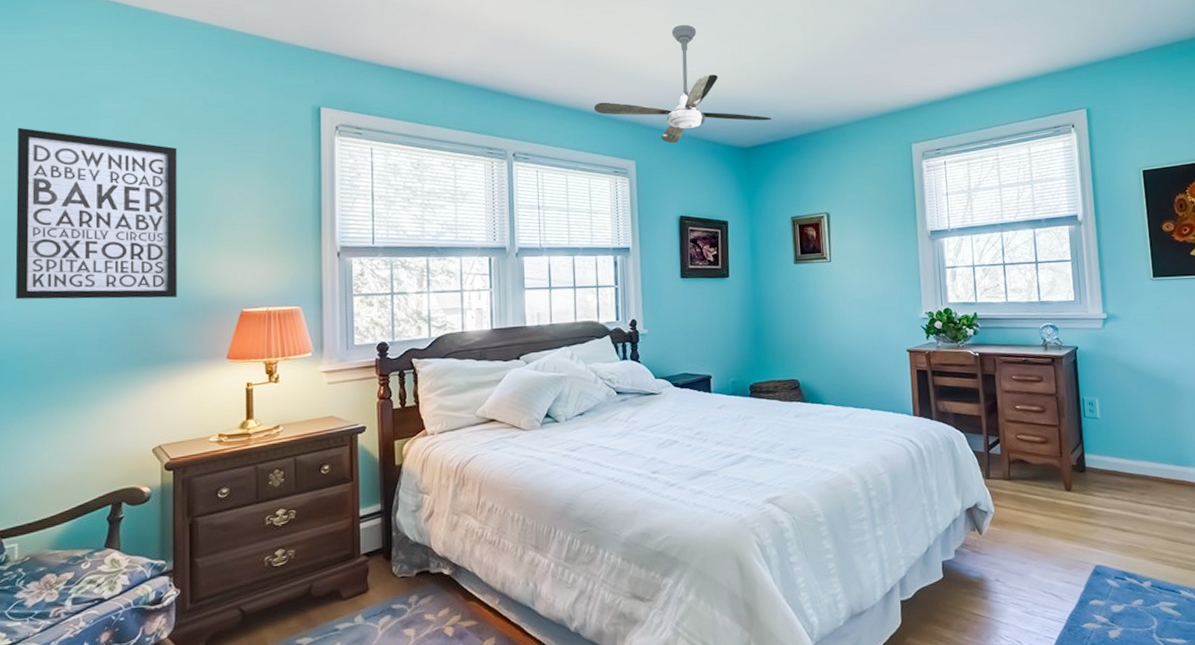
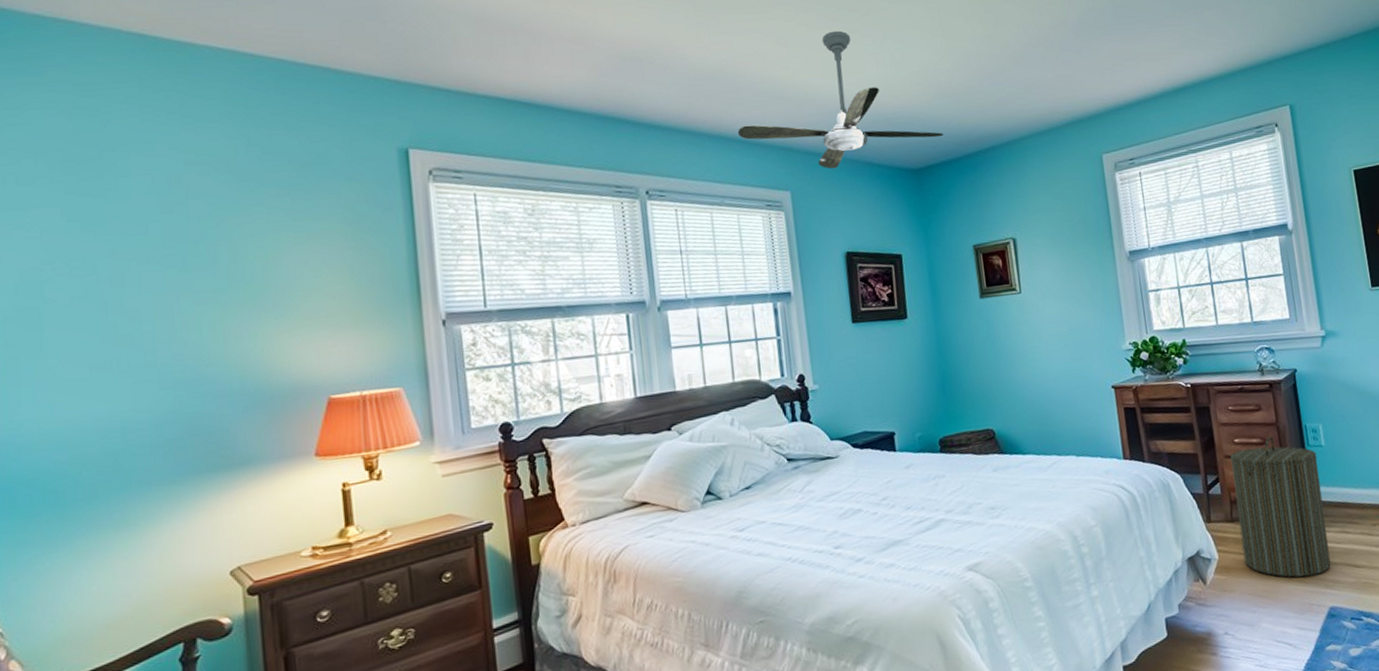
wall art: present [15,127,177,300] -> none [25,193,246,405]
laundry hamper: none [1011,405,1099,536] -> present [1230,436,1331,578]

